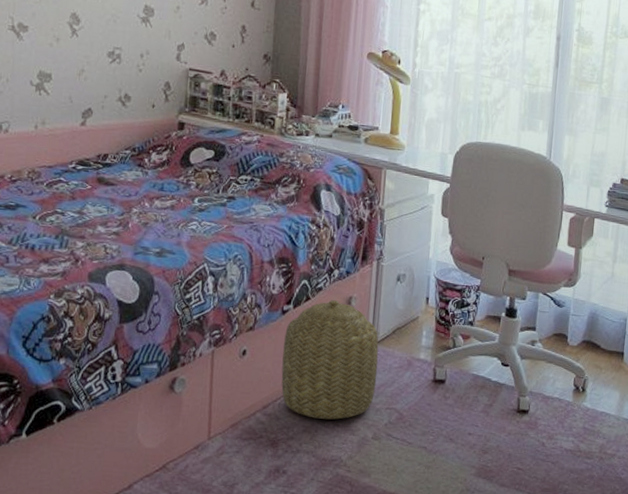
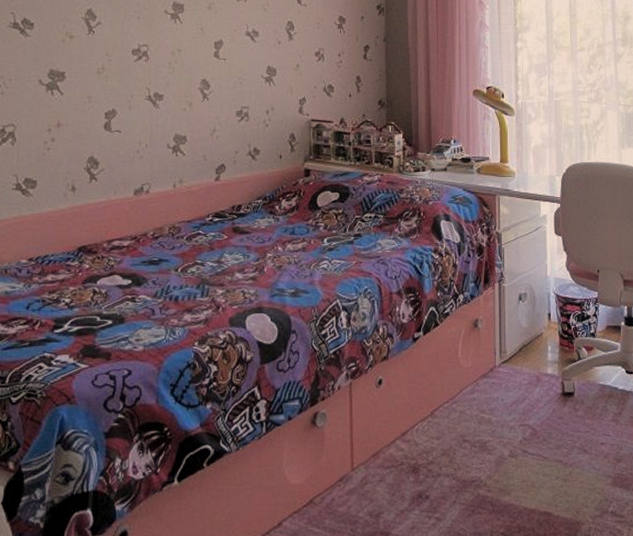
basket: present [281,300,379,420] -> none [417,324,508,441]

